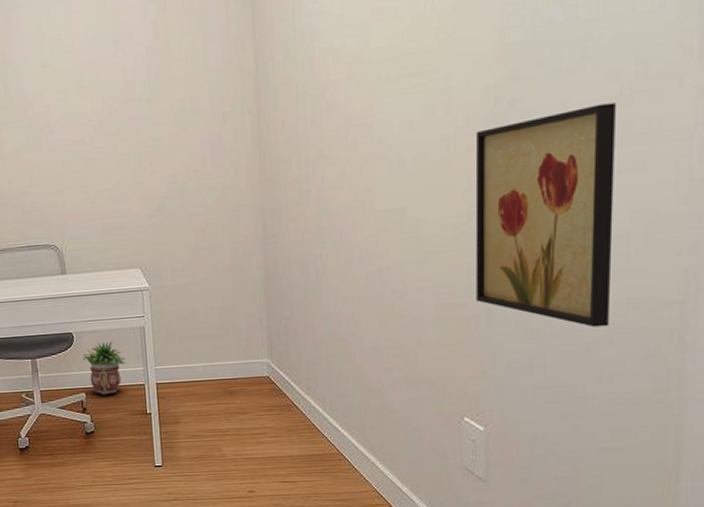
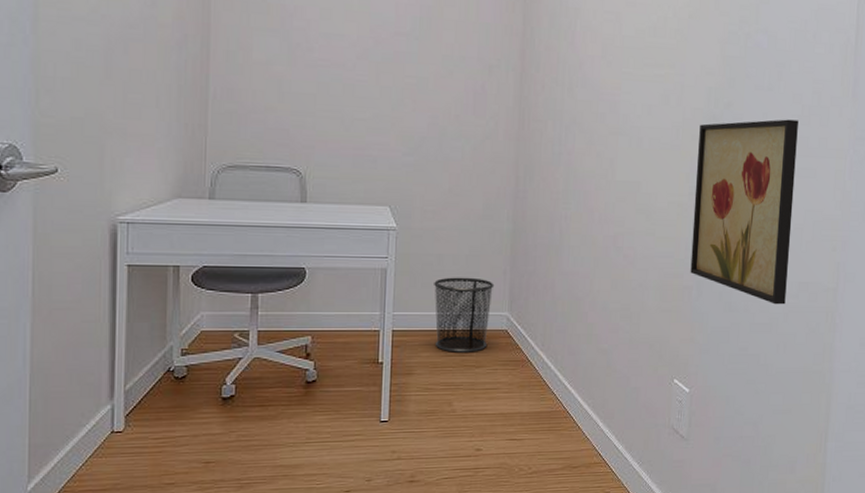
potted plant: present [82,342,125,396] -> none [313,281,361,340]
waste bin: none [191,327,251,401] -> present [434,277,495,353]

